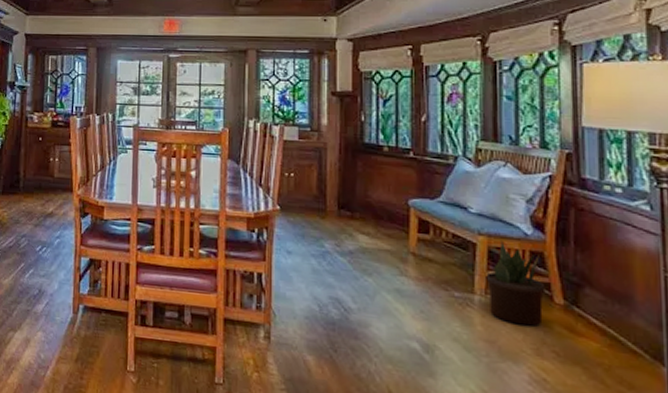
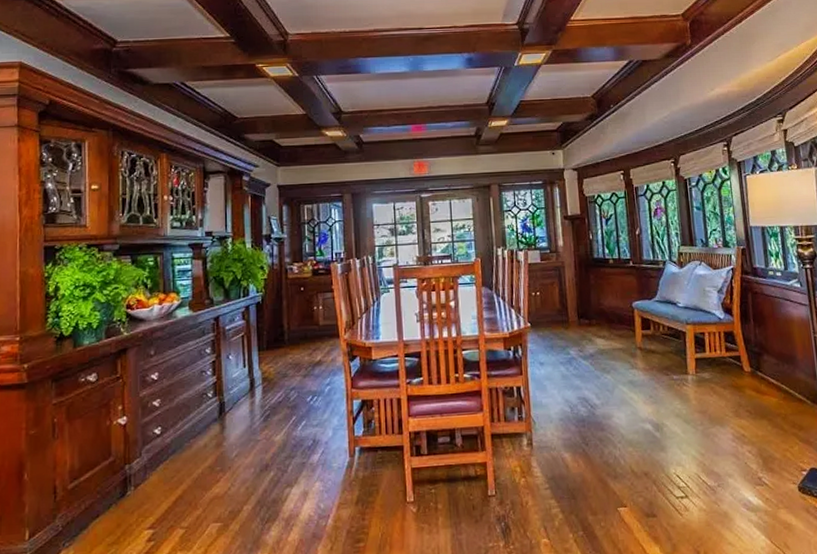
planter: present [486,240,546,326] -> none [695,326,738,394]

